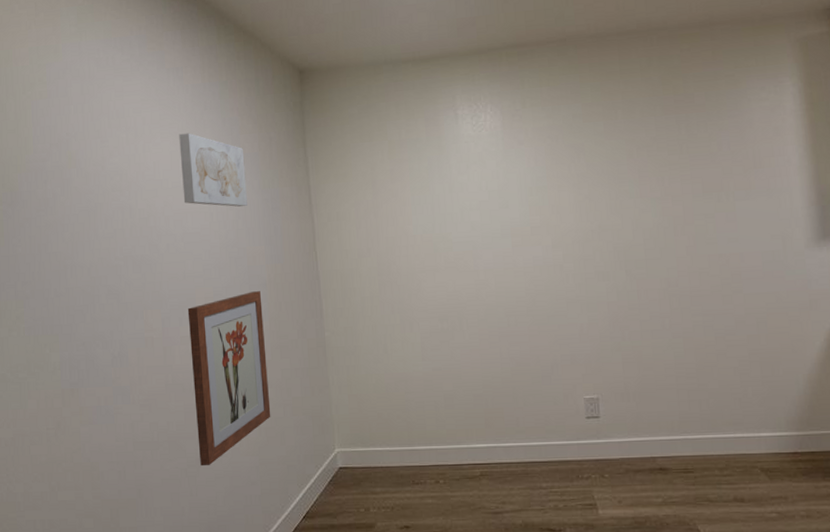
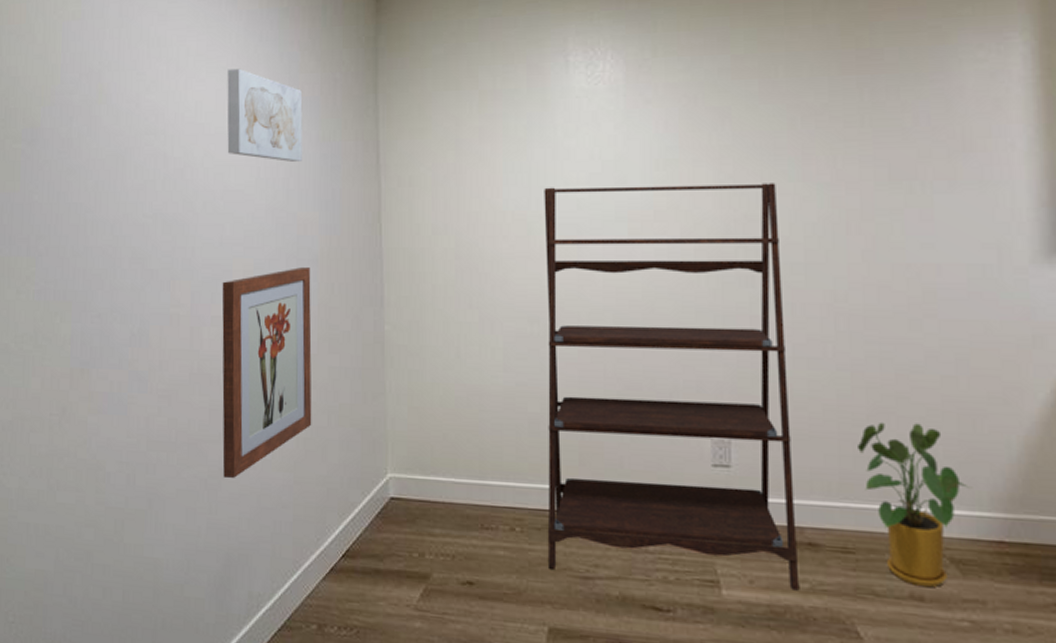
shelving unit: none [444,200,655,509] -> present [544,183,800,591]
house plant: none [691,372,774,492] -> present [858,422,973,588]

